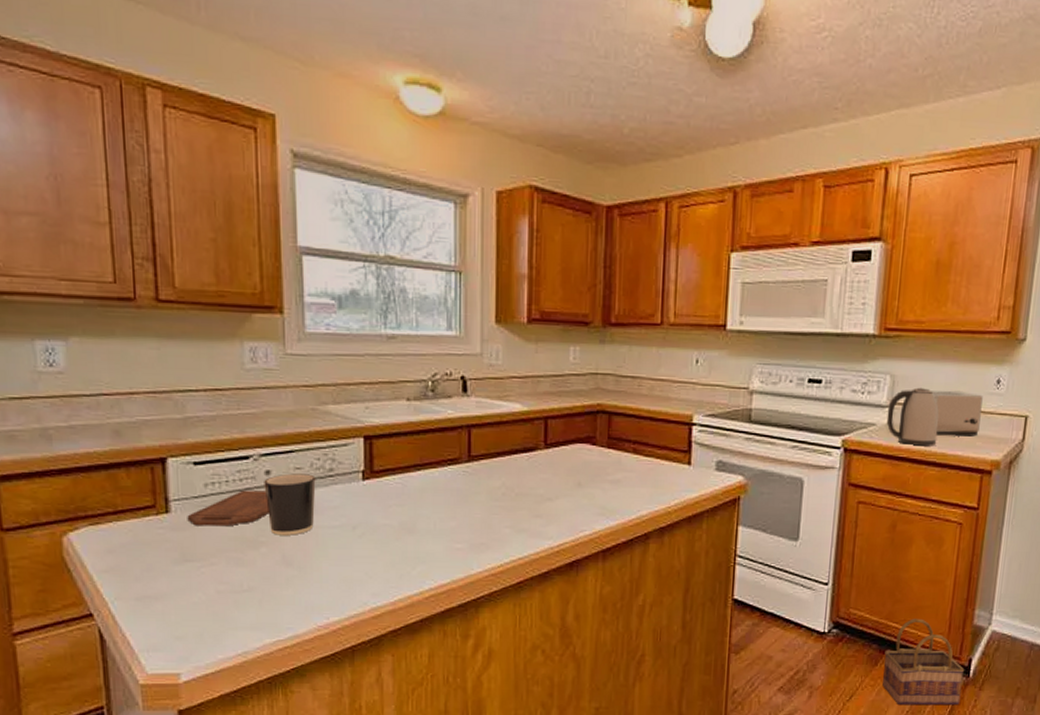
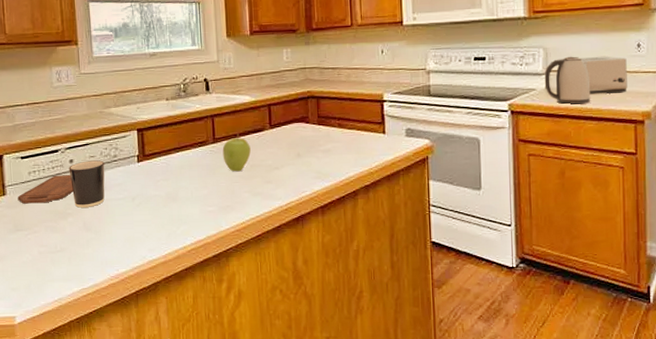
fruit: none [479,451,517,501] -> present [222,133,251,172]
basket: present [882,618,965,706] -> none [569,252,645,330]

